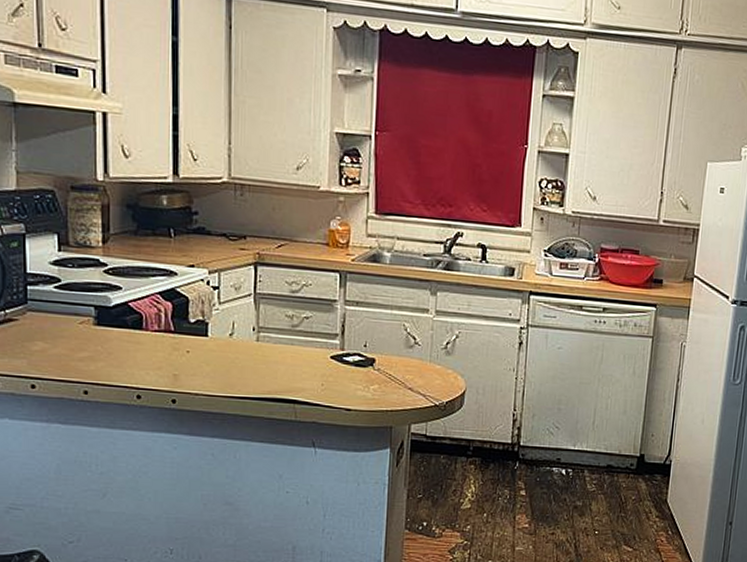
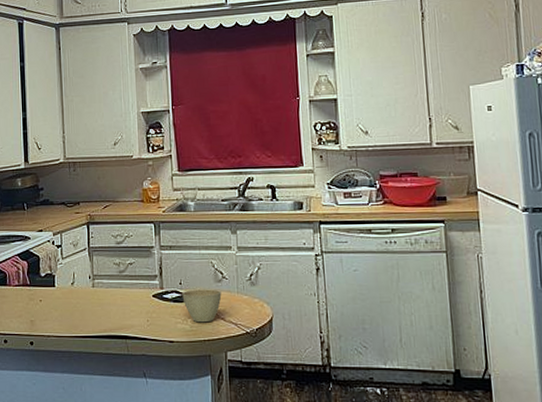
cup: none [366,353,412,392] -> present [182,289,222,323]

